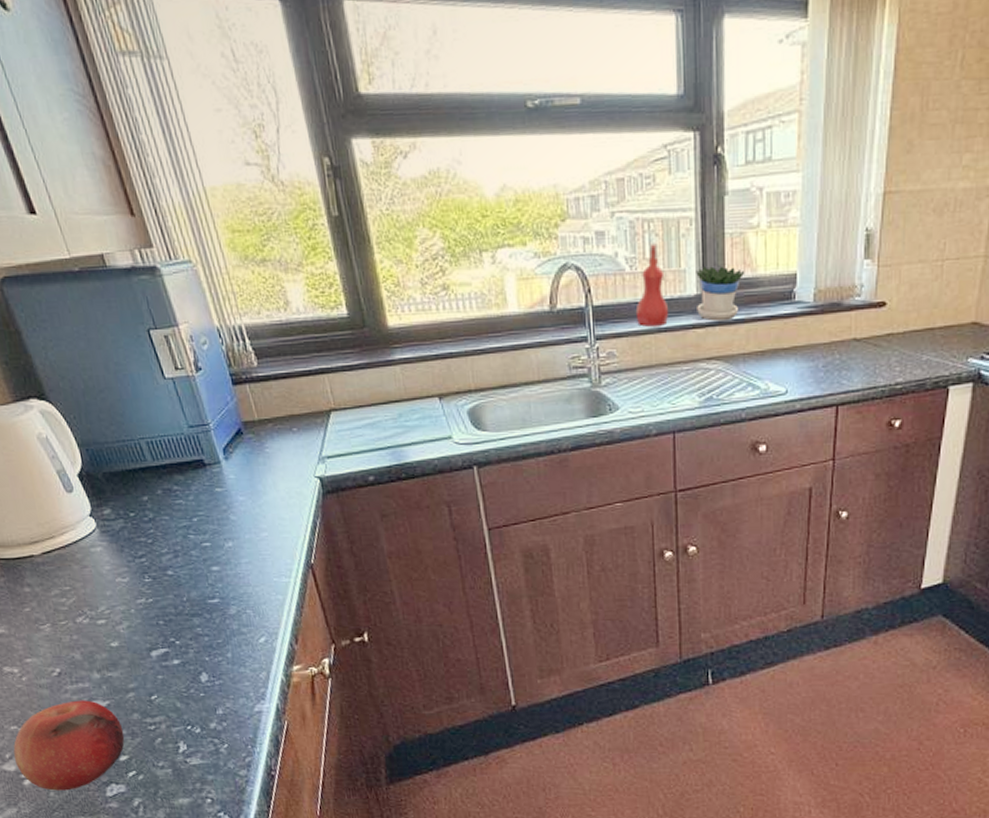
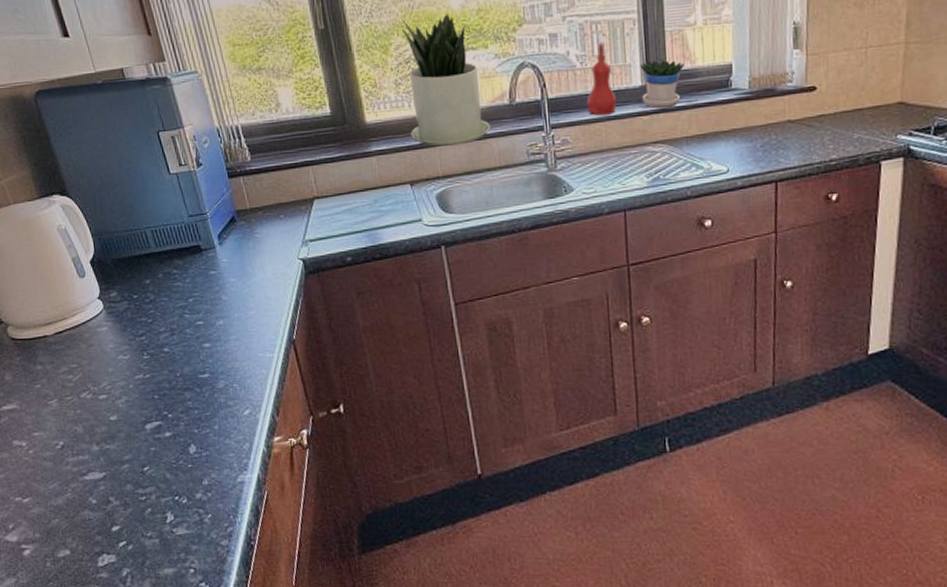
fruit: present [13,700,125,791] -> none [16,472,118,561]
planter: none [427,204,528,356] -> present [401,14,490,147]

